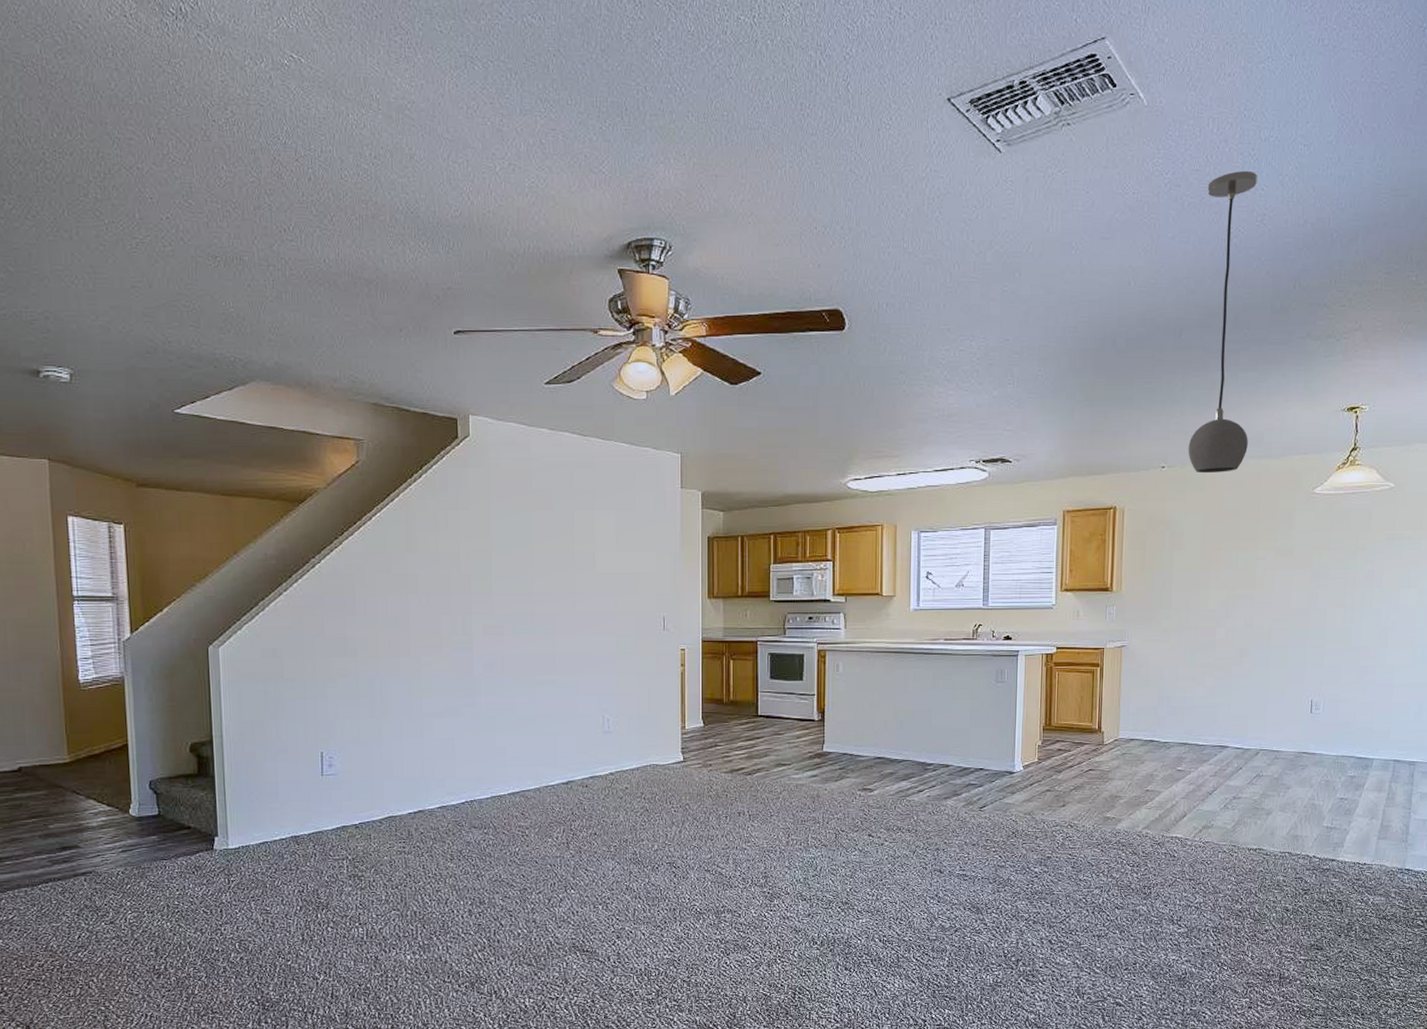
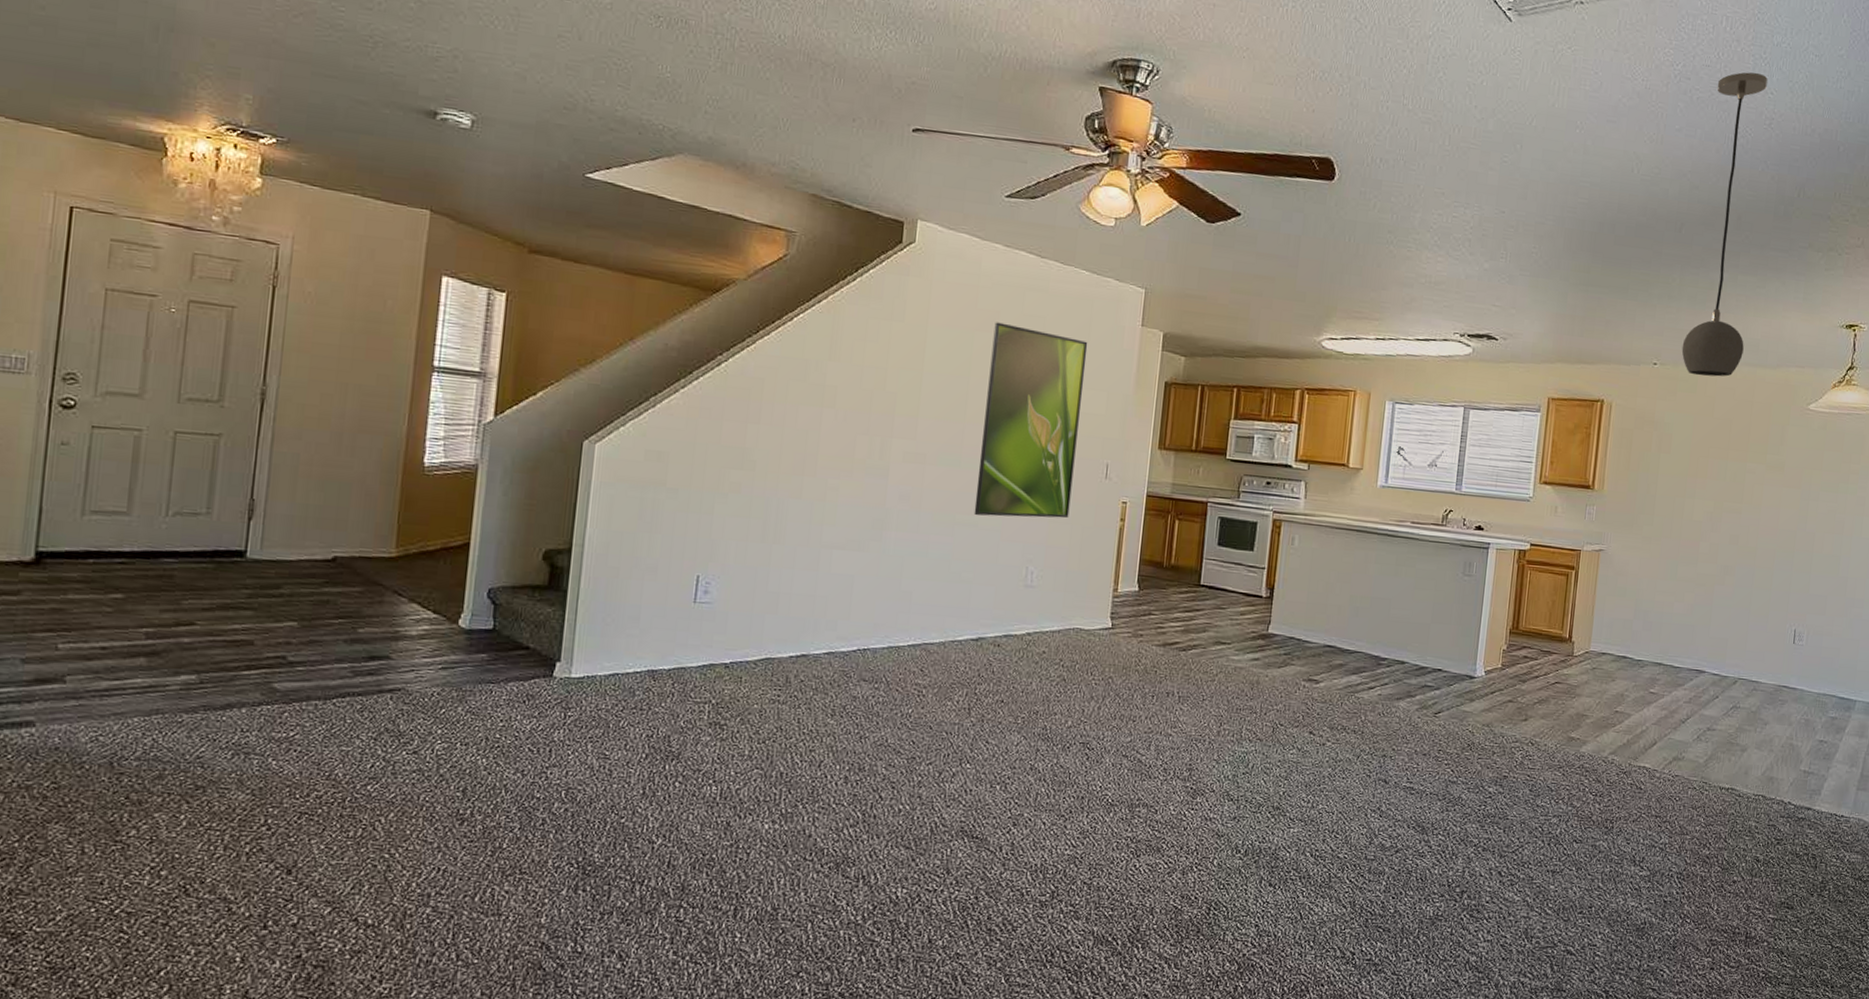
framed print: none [549,500,635,675] -> present [974,322,1088,519]

